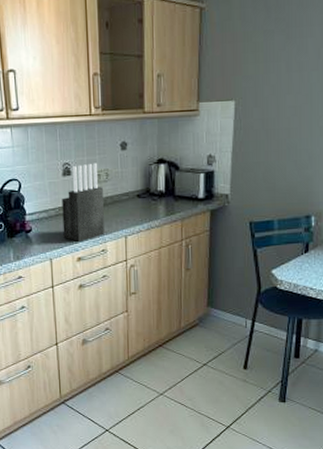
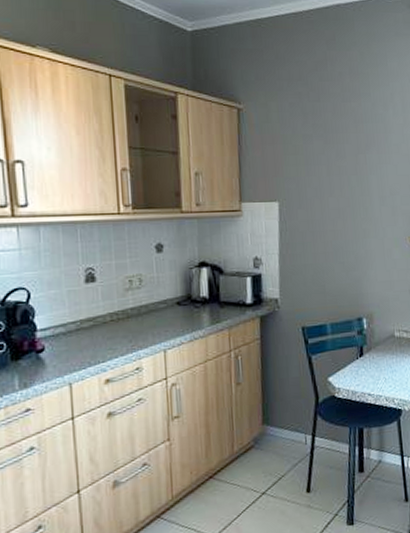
knife block: present [62,163,105,242] -> none [84,267,139,360]

